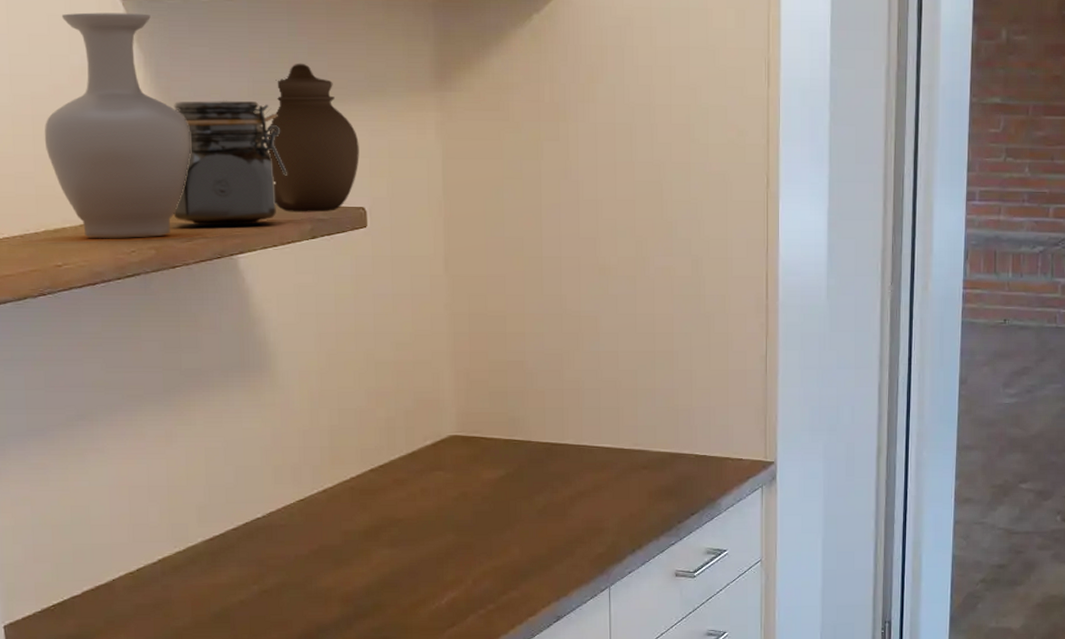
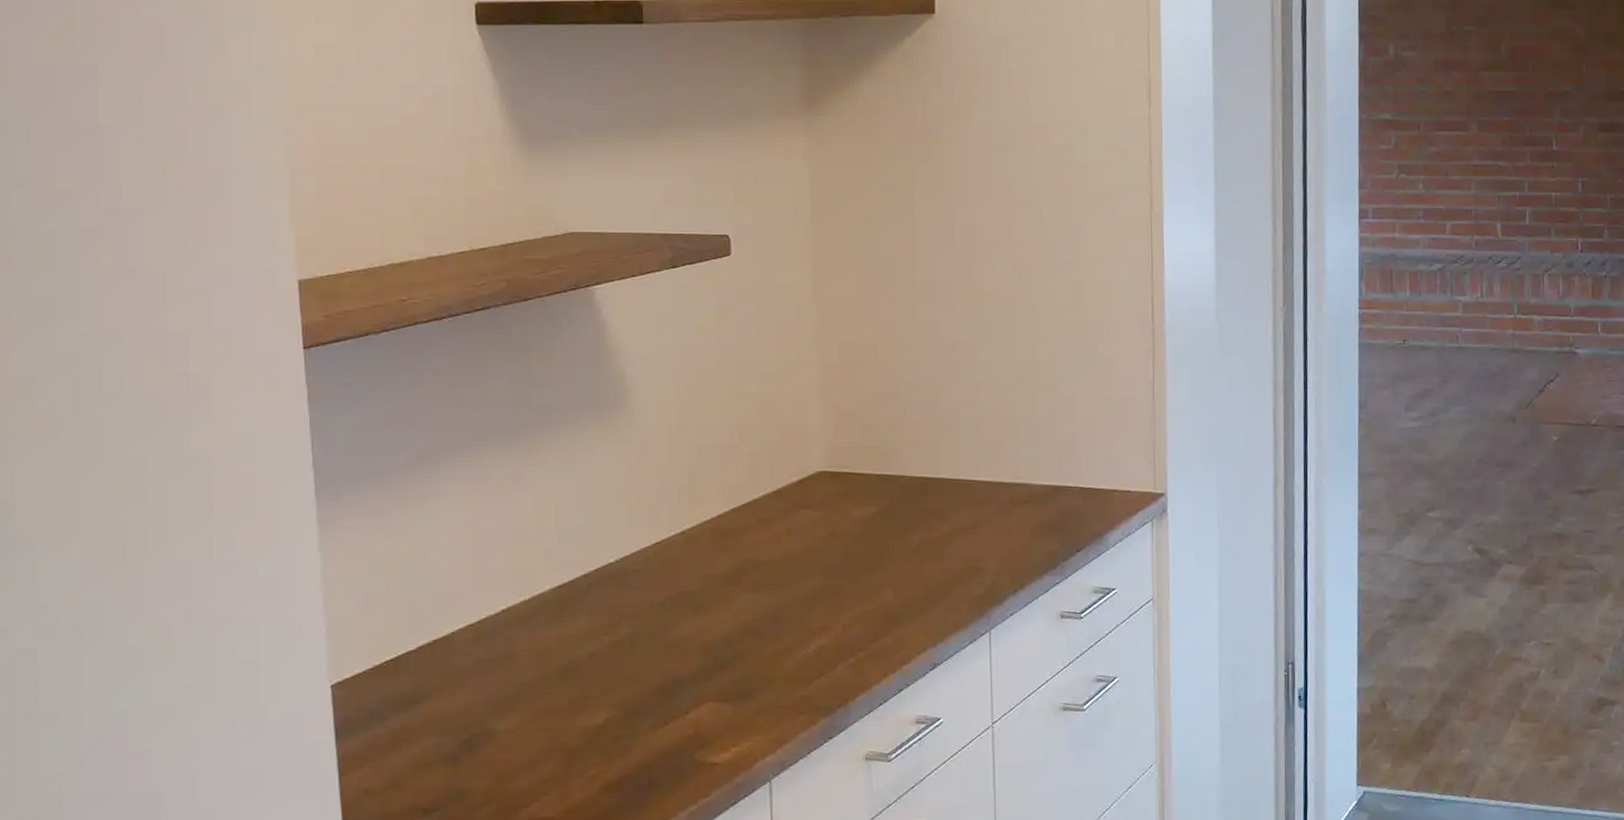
vase: present [44,12,192,238] -> none [392,42,548,271]
jar: present [173,100,288,225] -> none [527,128,649,256]
jar: present [261,63,359,213] -> none [621,89,724,241]

